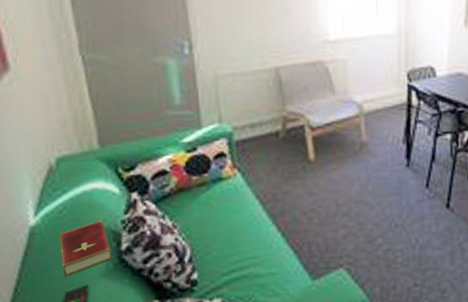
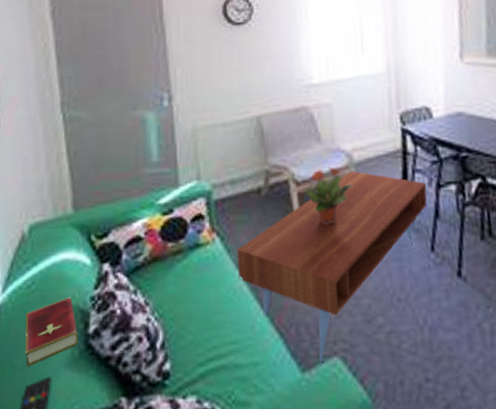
coffee table: none [256,119,426,276] -> present [236,170,427,368]
potted plant: none [315,115,361,164] -> present [301,167,352,225]

